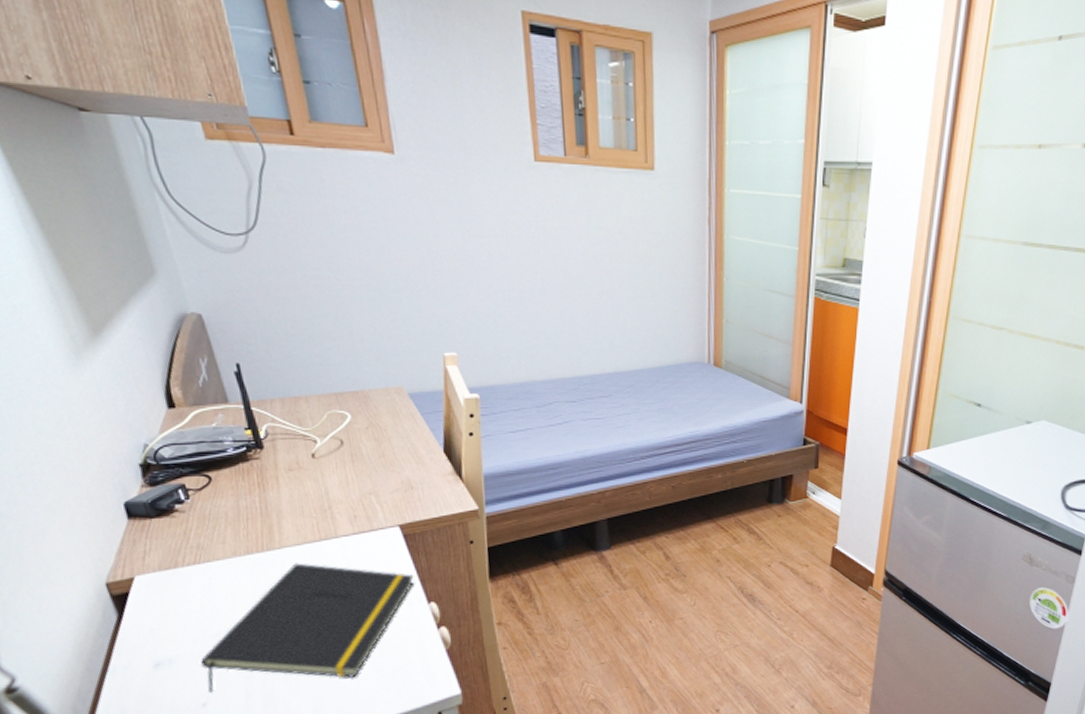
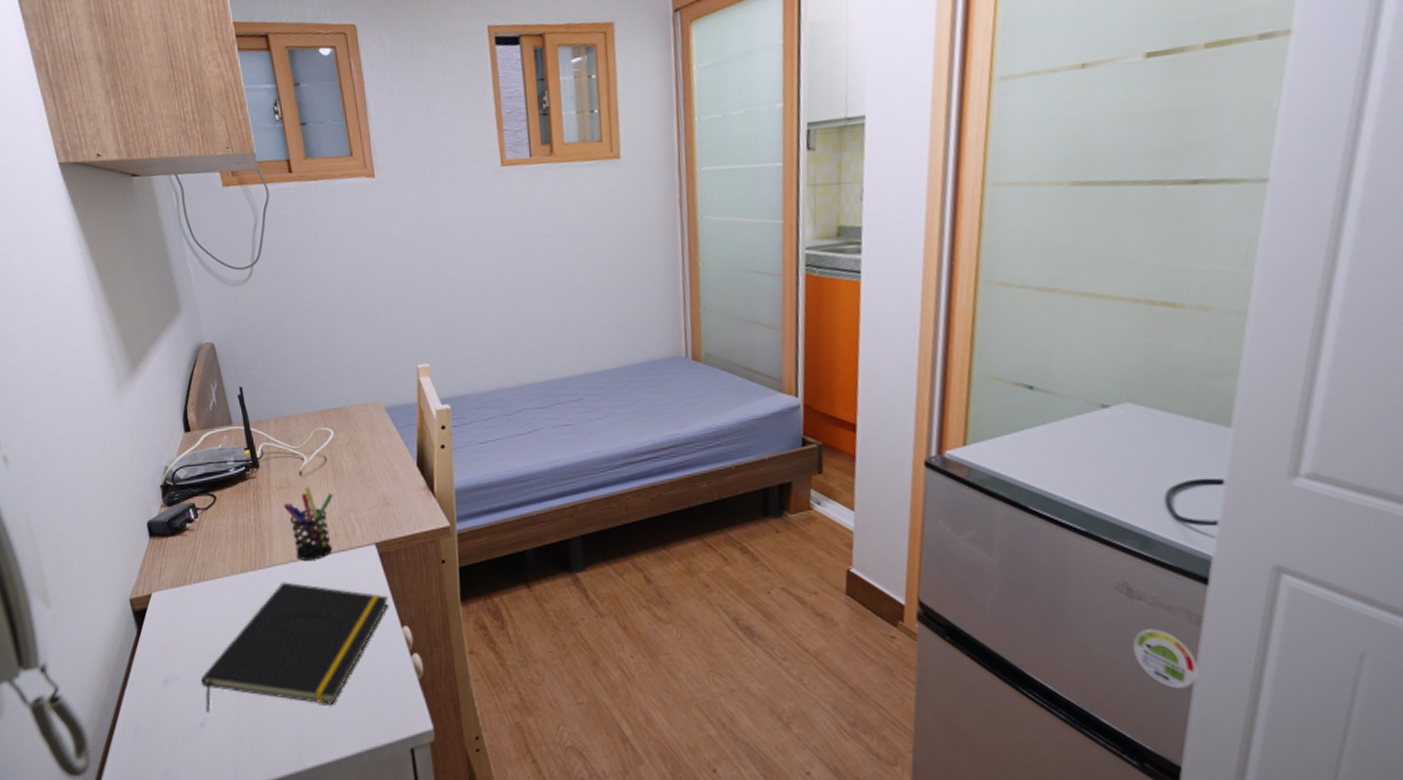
pen holder: none [294,468,352,542] -> present [284,486,333,561]

